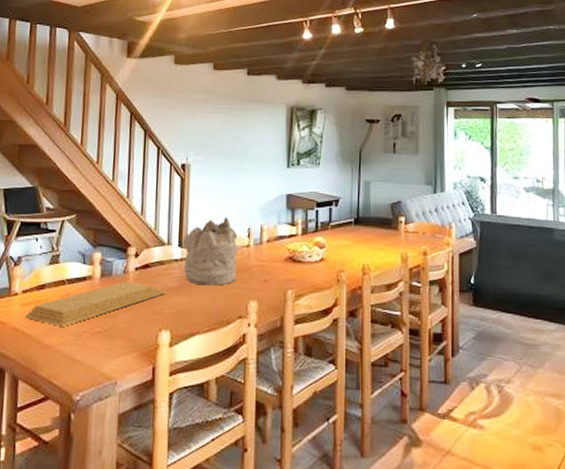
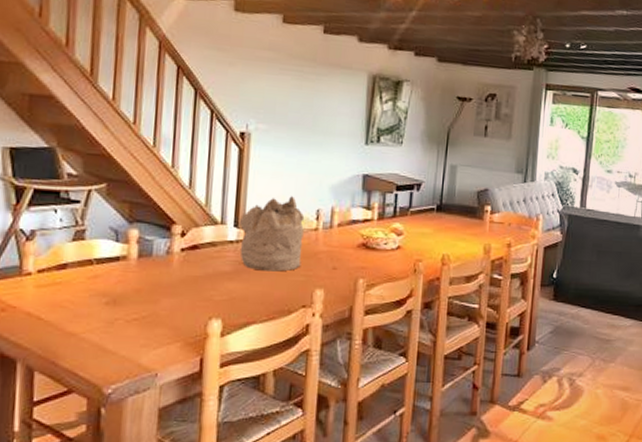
cutting board: present [24,281,166,326] -> none [40,263,218,312]

